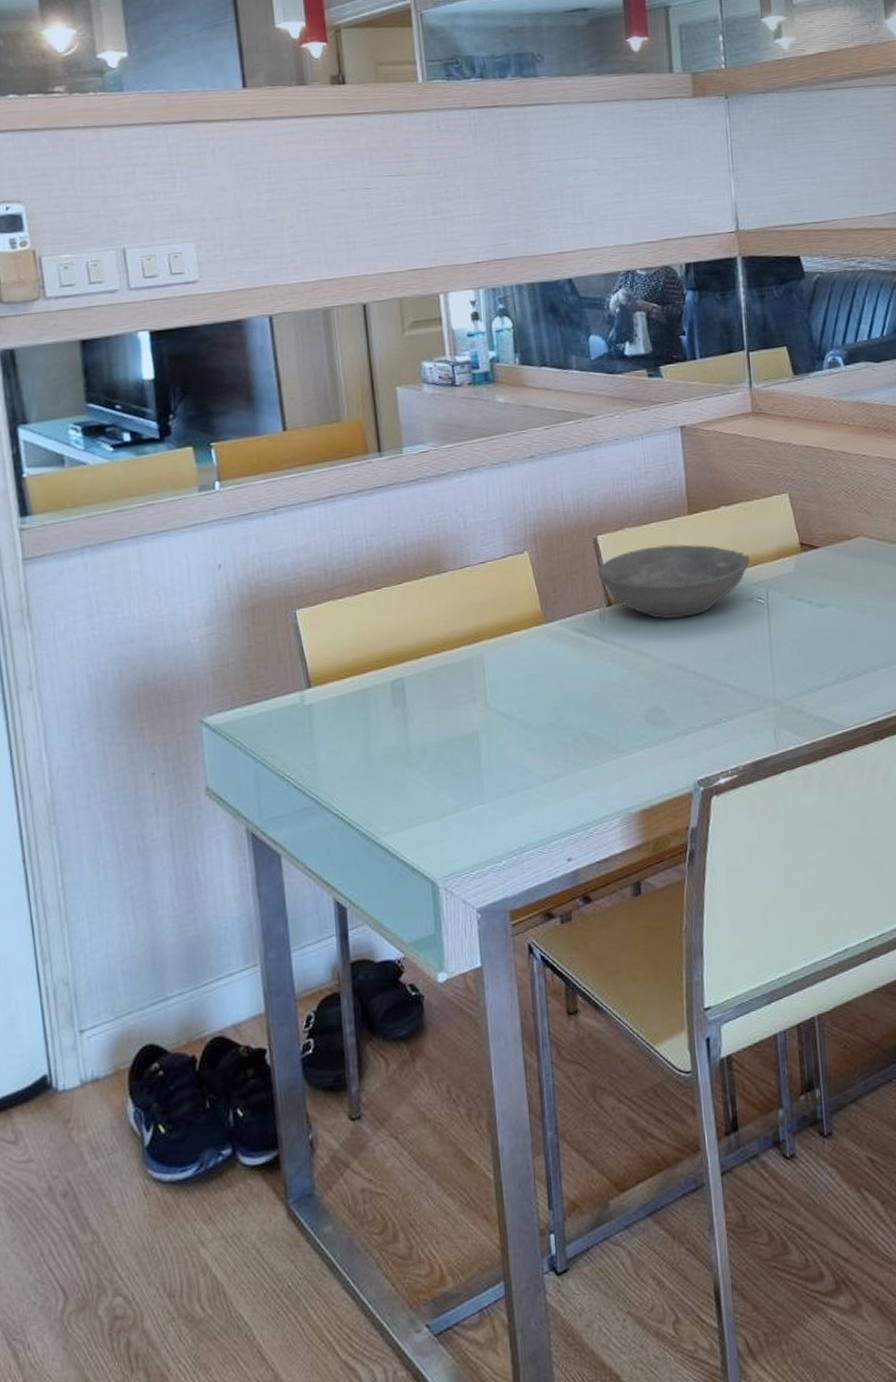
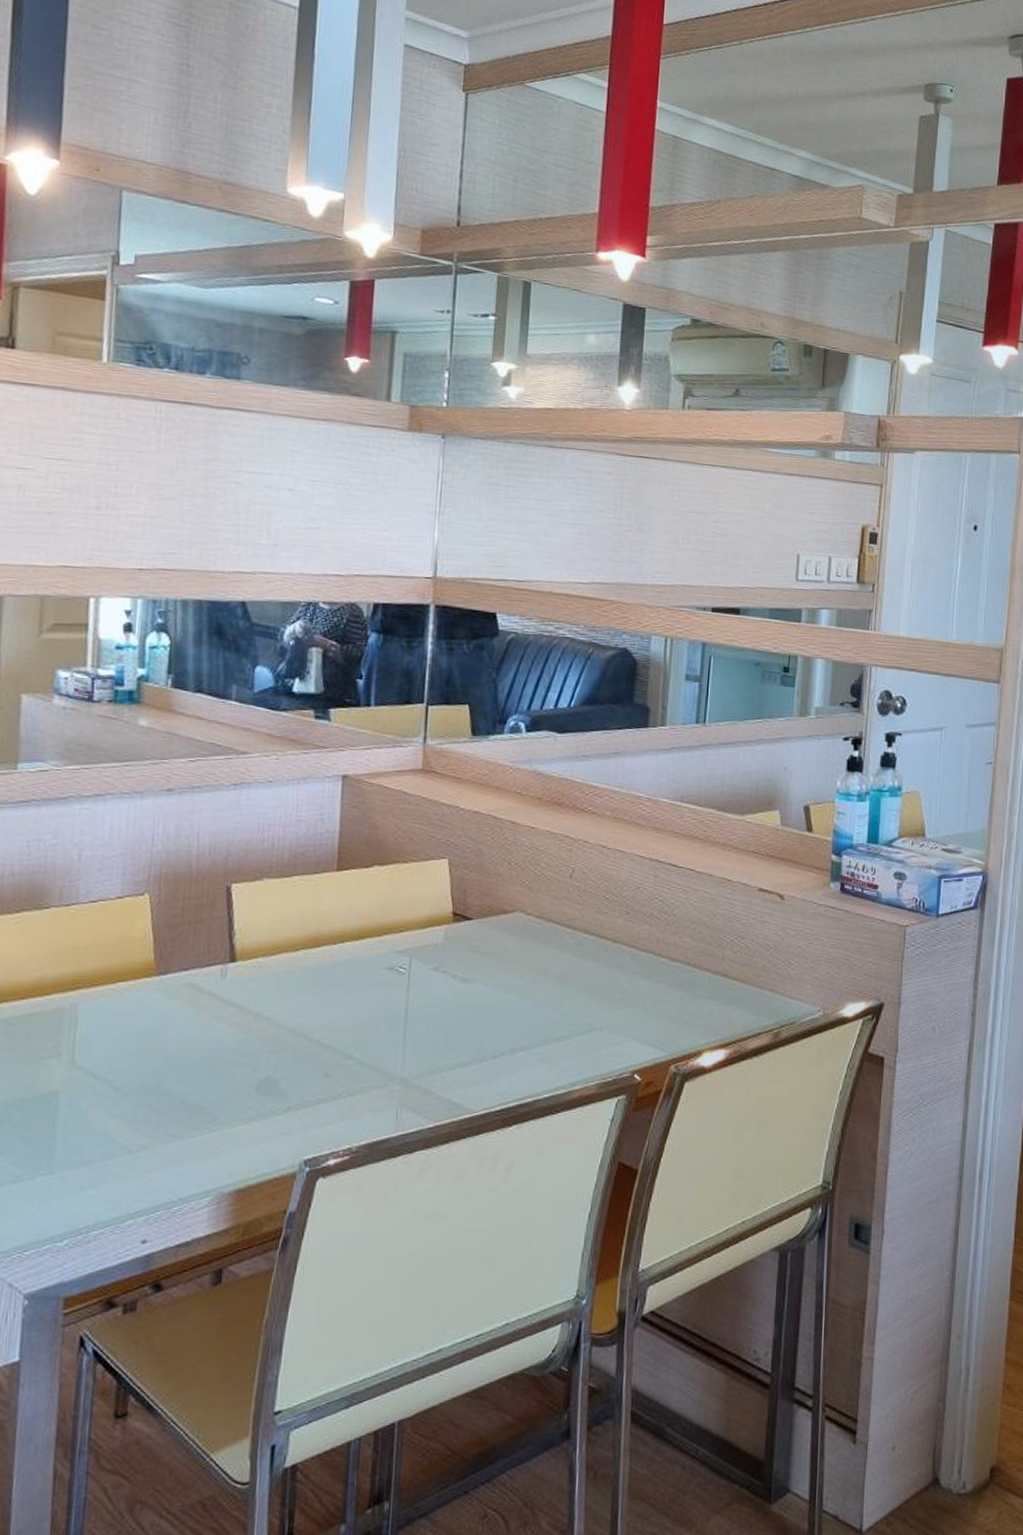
bowl: present [597,544,751,620] -> none [225,900,398,982]

